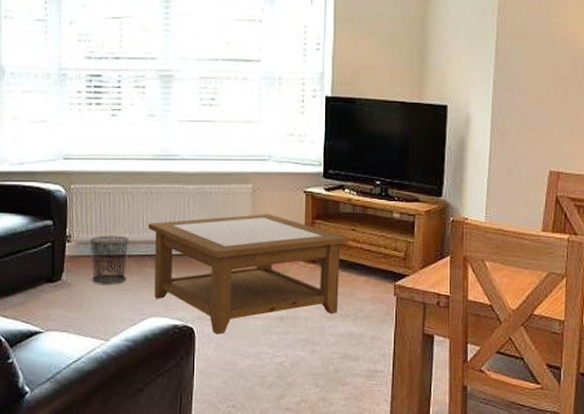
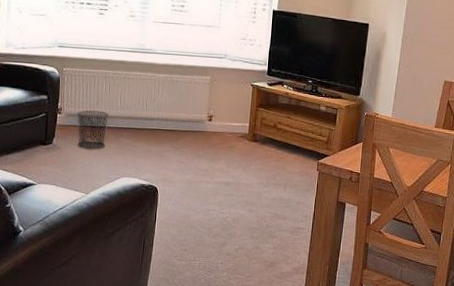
coffee table: present [148,214,348,335] -> none [125,100,284,194]

